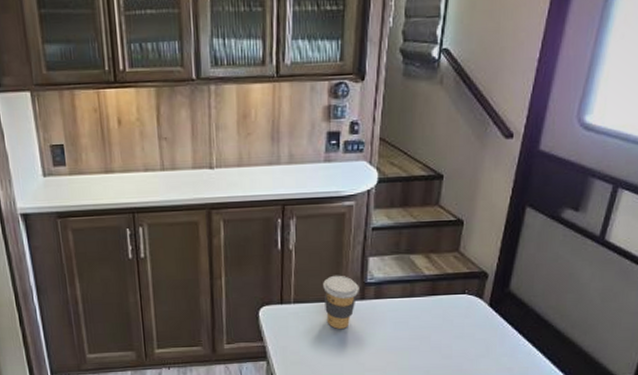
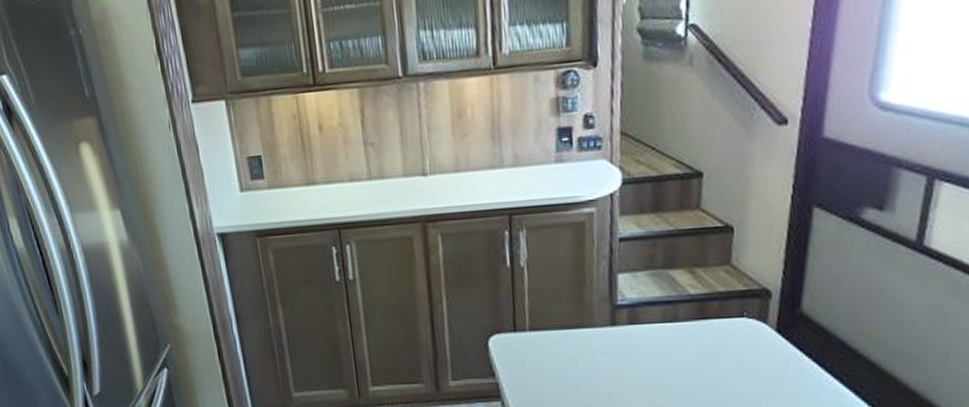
coffee cup: present [323,275,359,329] -> none [563,296,609,362]

